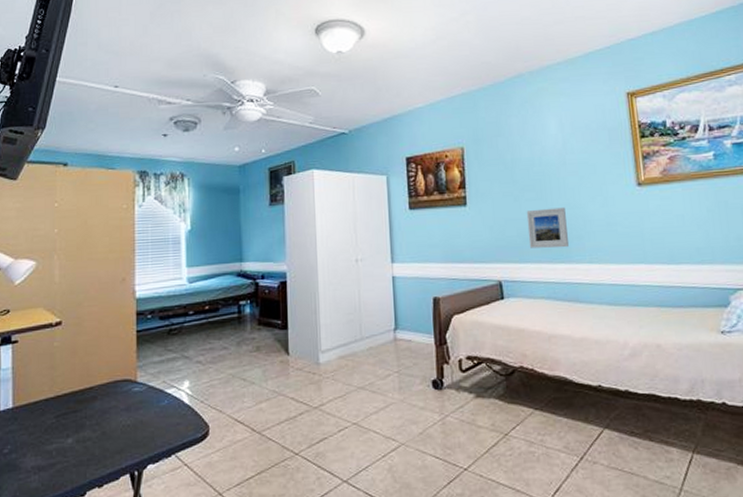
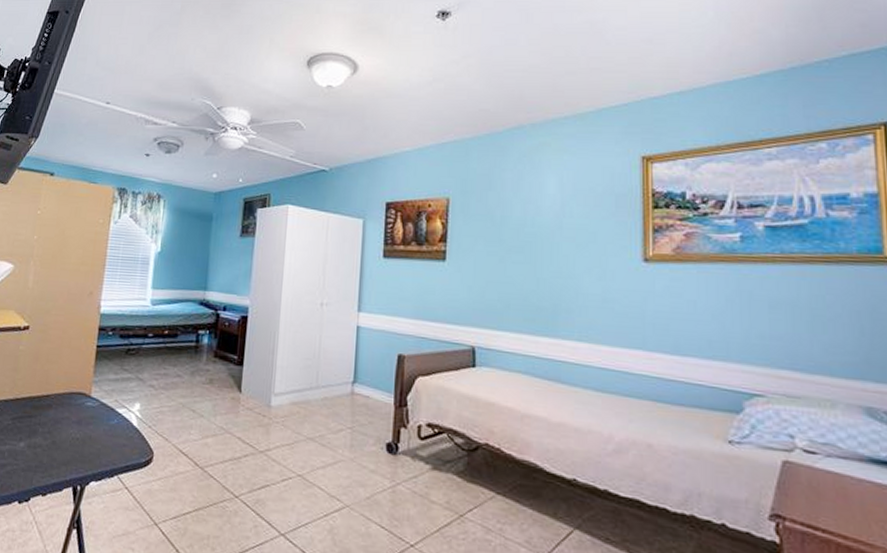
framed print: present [526,207,569,248] -> none [510,274,556,321]

